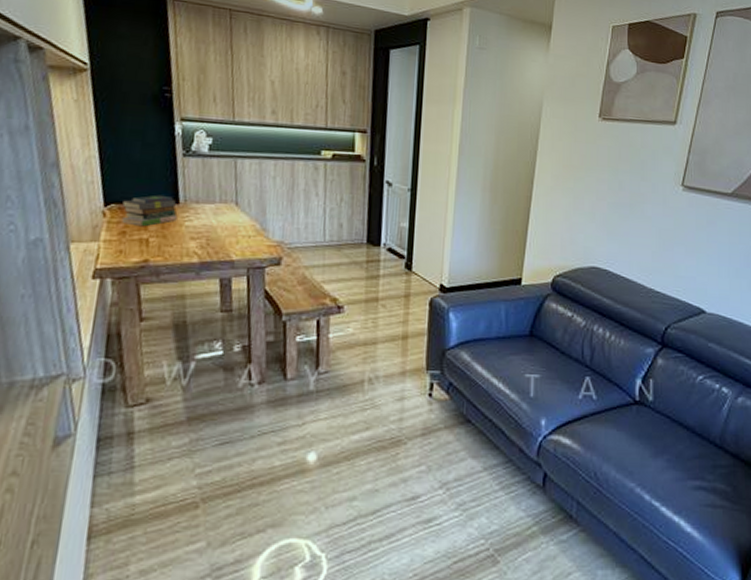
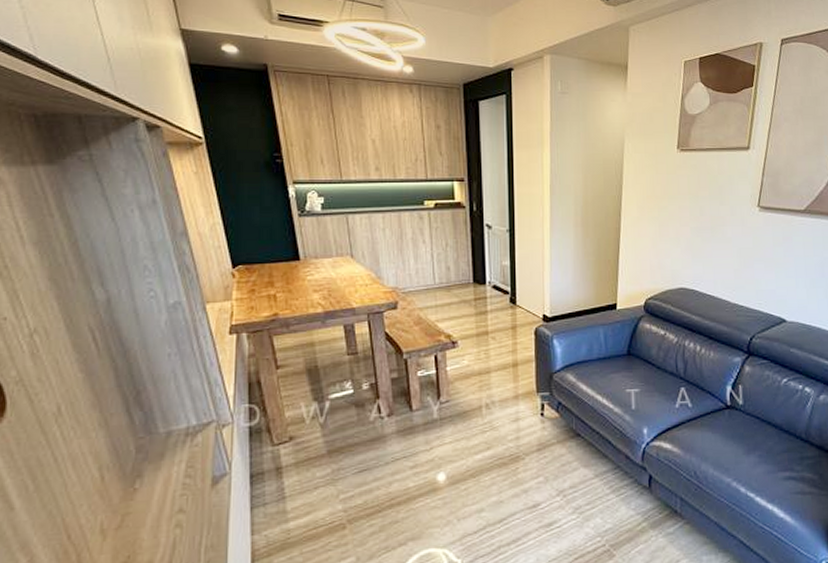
books: present [122,194,178,227] -> none [249,253,300,284]

